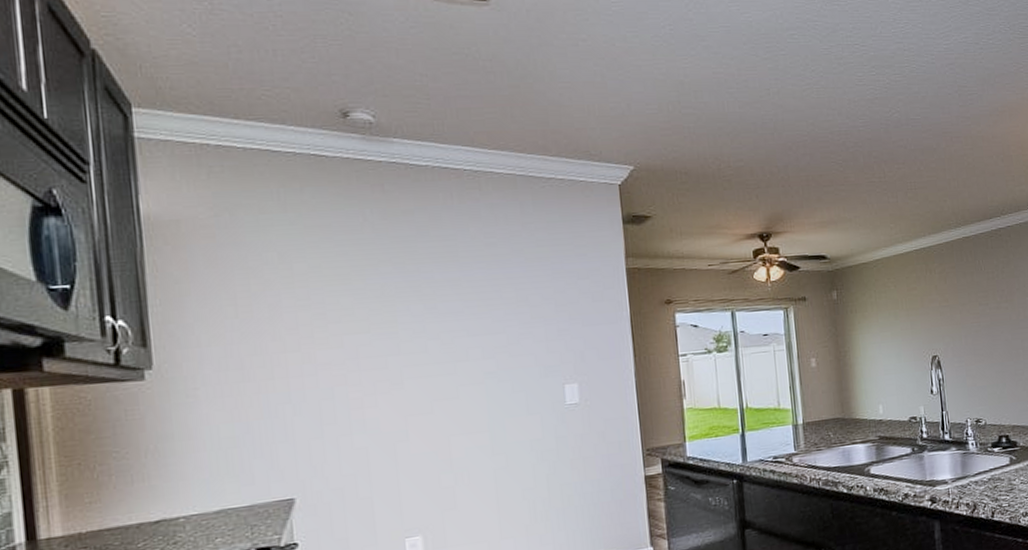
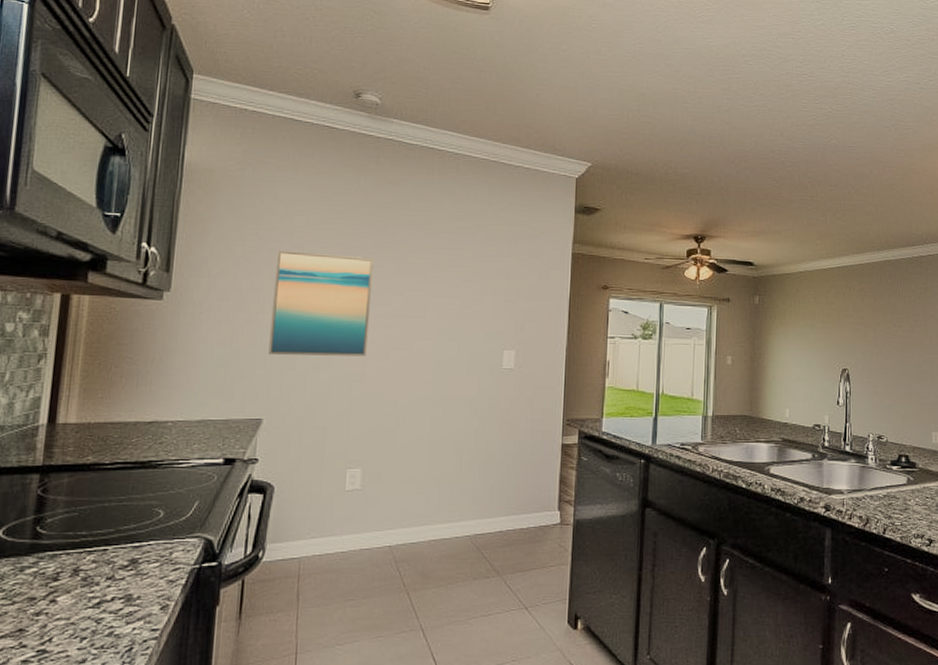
wall art: none [278,301,407,427] -> present [268,249,374,357]

